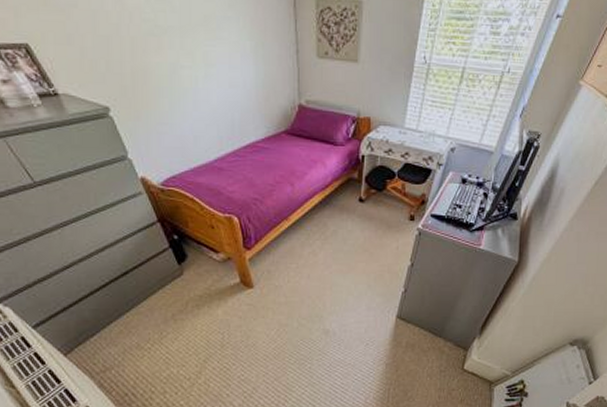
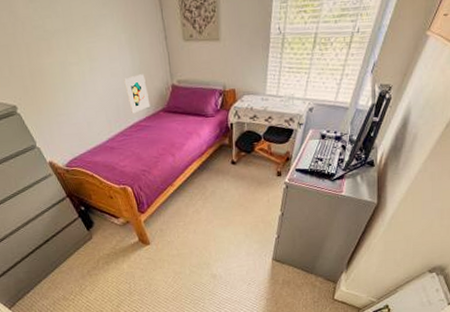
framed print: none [243,88,272,132] -> present [124,74,151,114]

